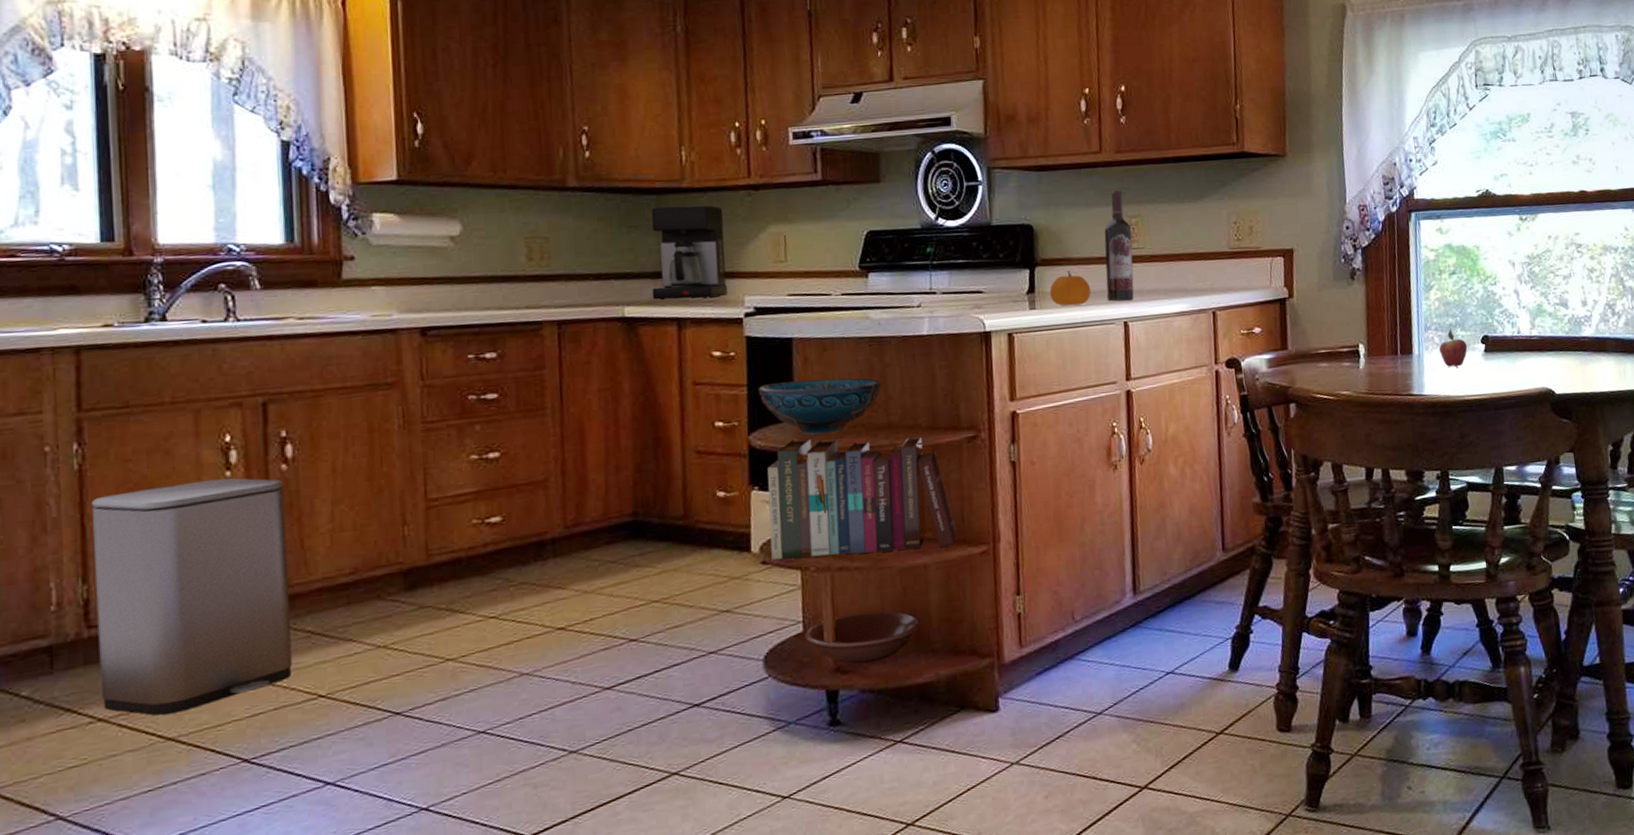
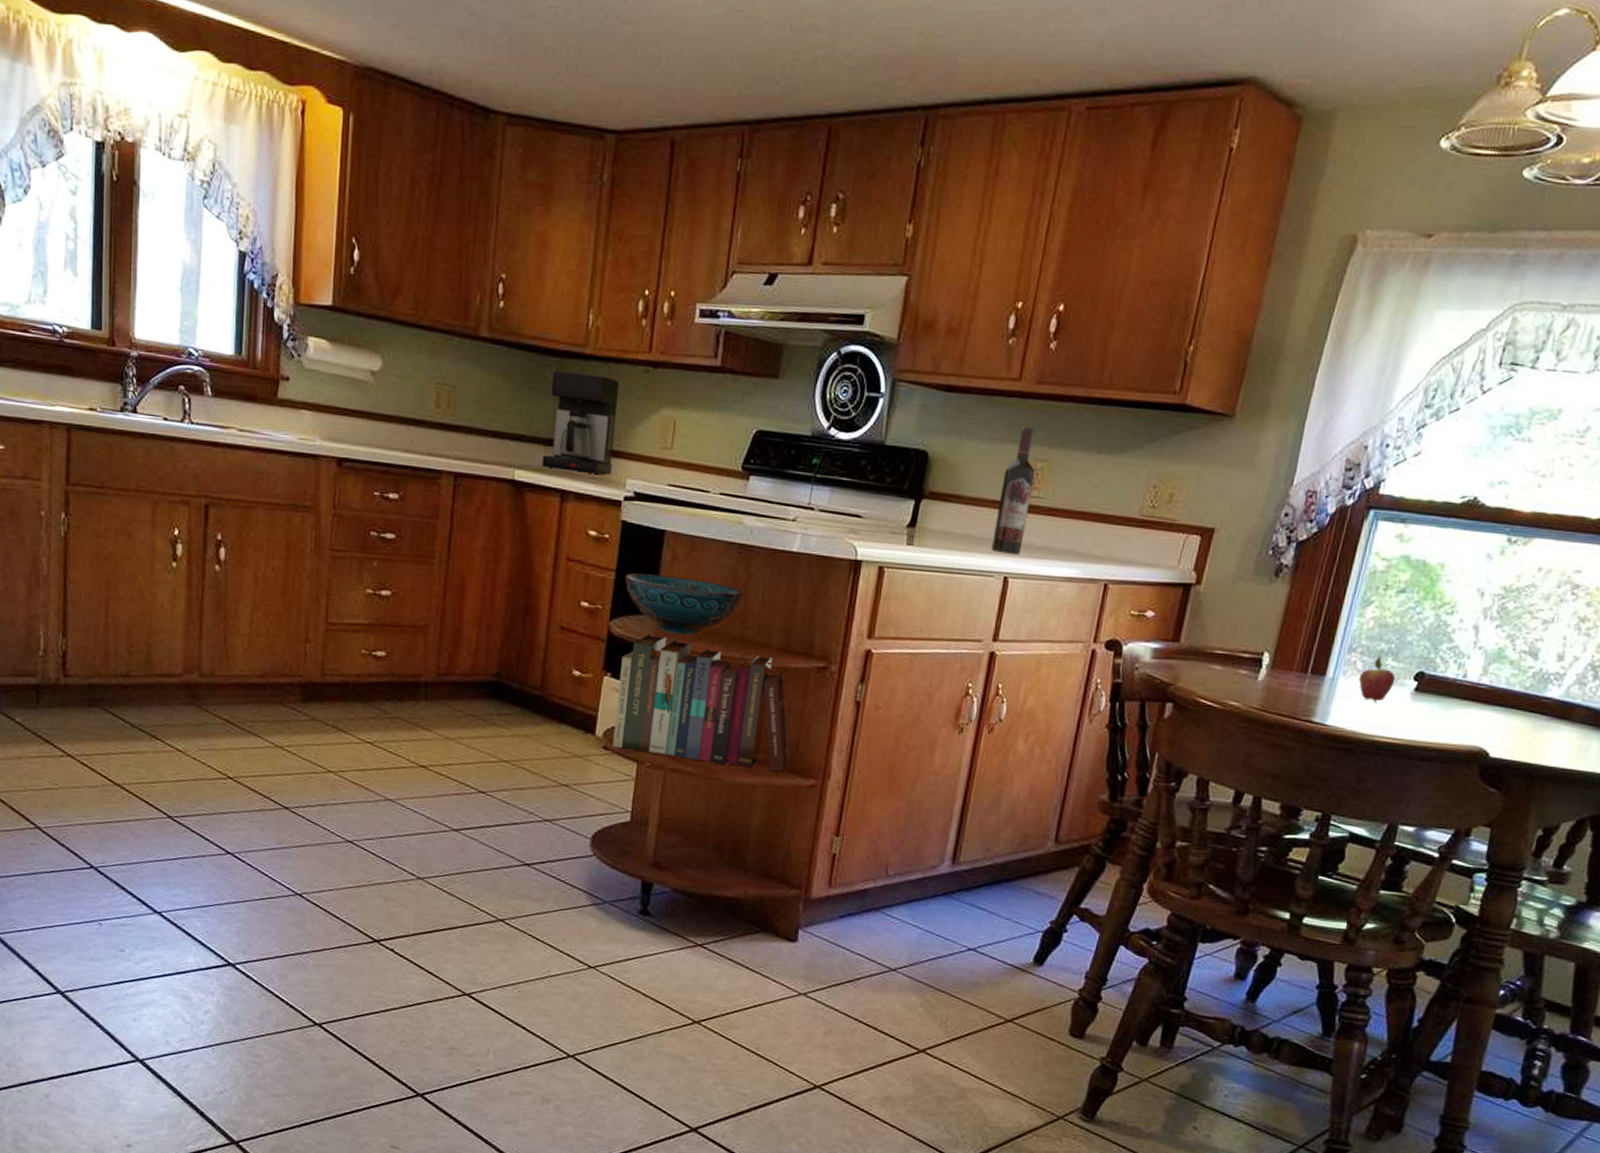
pedal bin: present [90,478,292,716] -> none [71,564,216,764]
bowl: present [805,611,922,665] -> none [631,815,740,866]
fruit: present [1050,271,1091,307] -> none [931,509,977,550]

